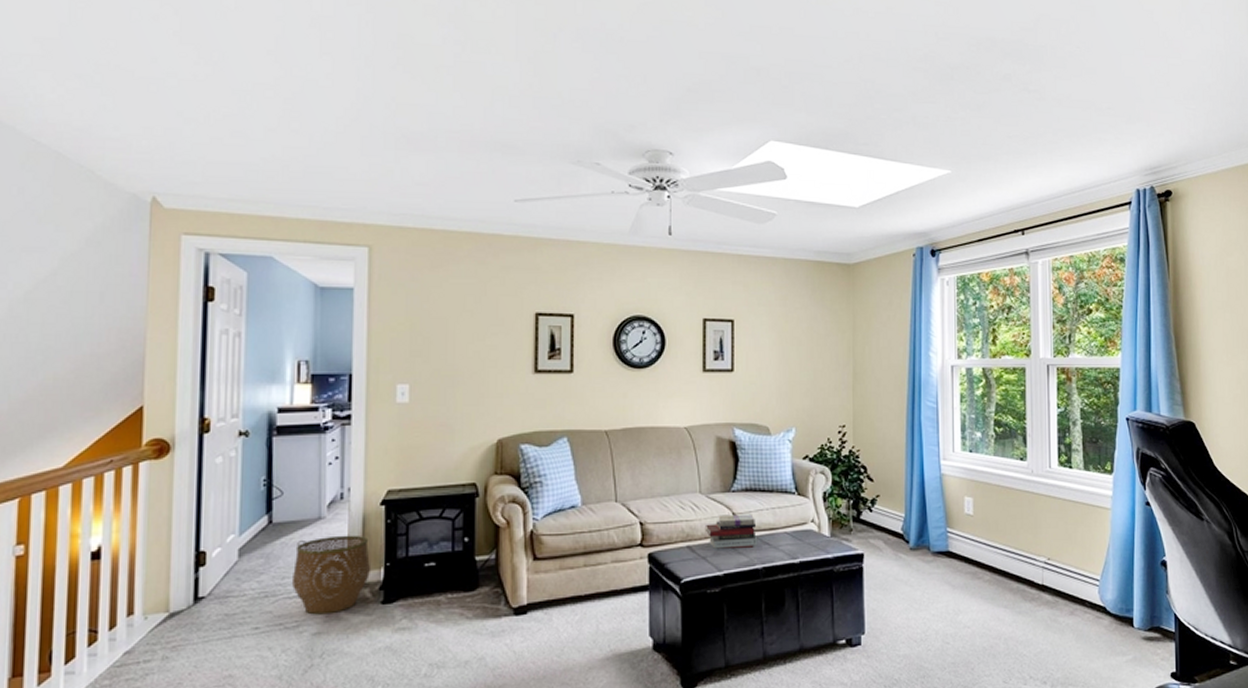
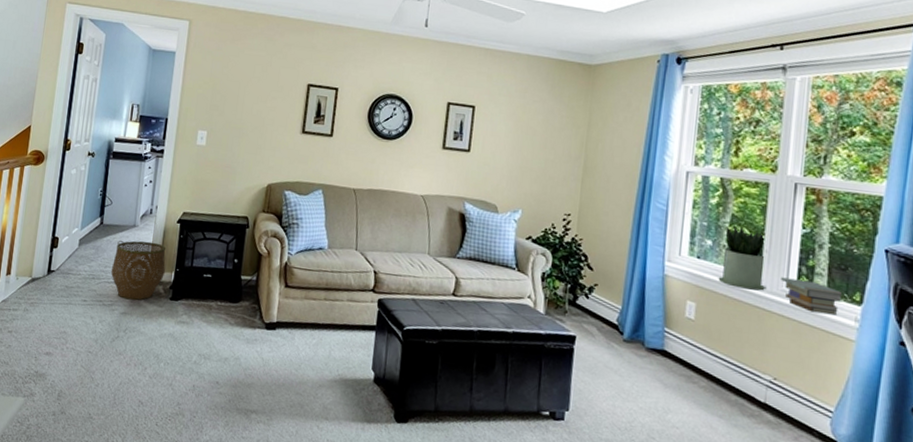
books: present [706,514,758,549] -> none [430,276,477,311]
planter: none [990,413,1033,477] -> present [718,225,767,291]
books: none [1043,458,1097,488] -> present [779,277,843,316]

